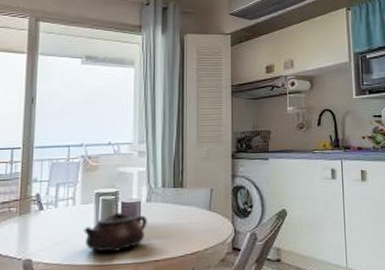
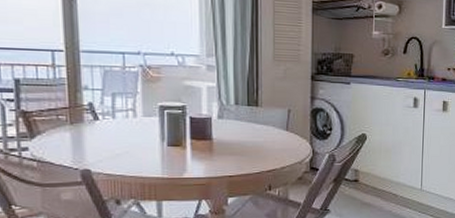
teapot: present [83,212,147,252] -> none [148,127,220,166]

